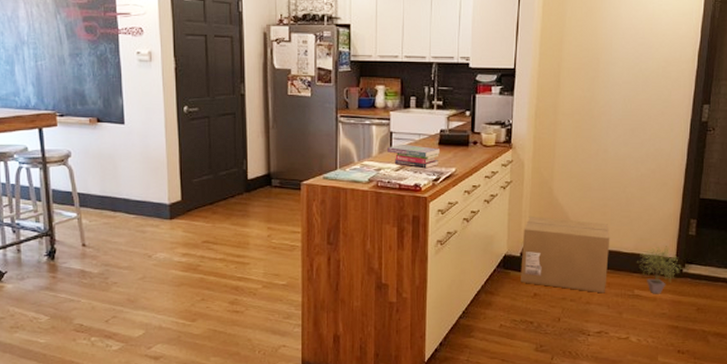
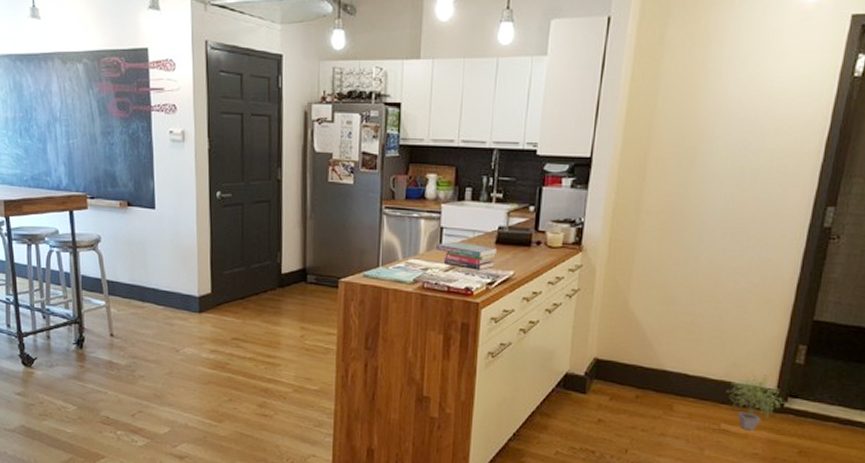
box: present [521,217,610,294] -> none [583,331,696,425]

